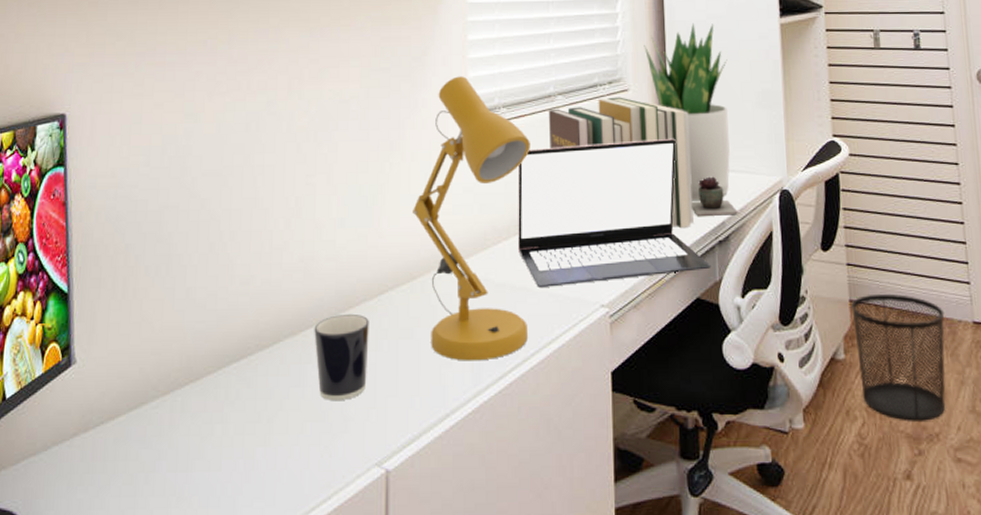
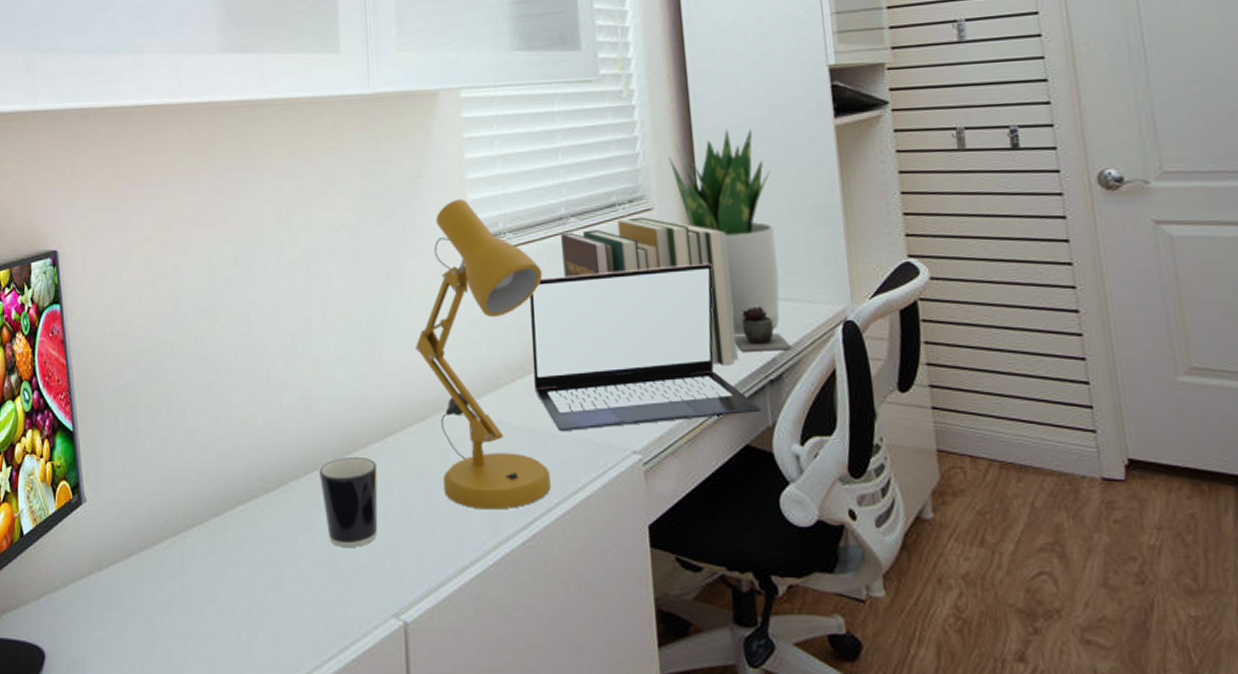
waste bin: present [851,293,946,421] -> none [939,442,1068,594]

